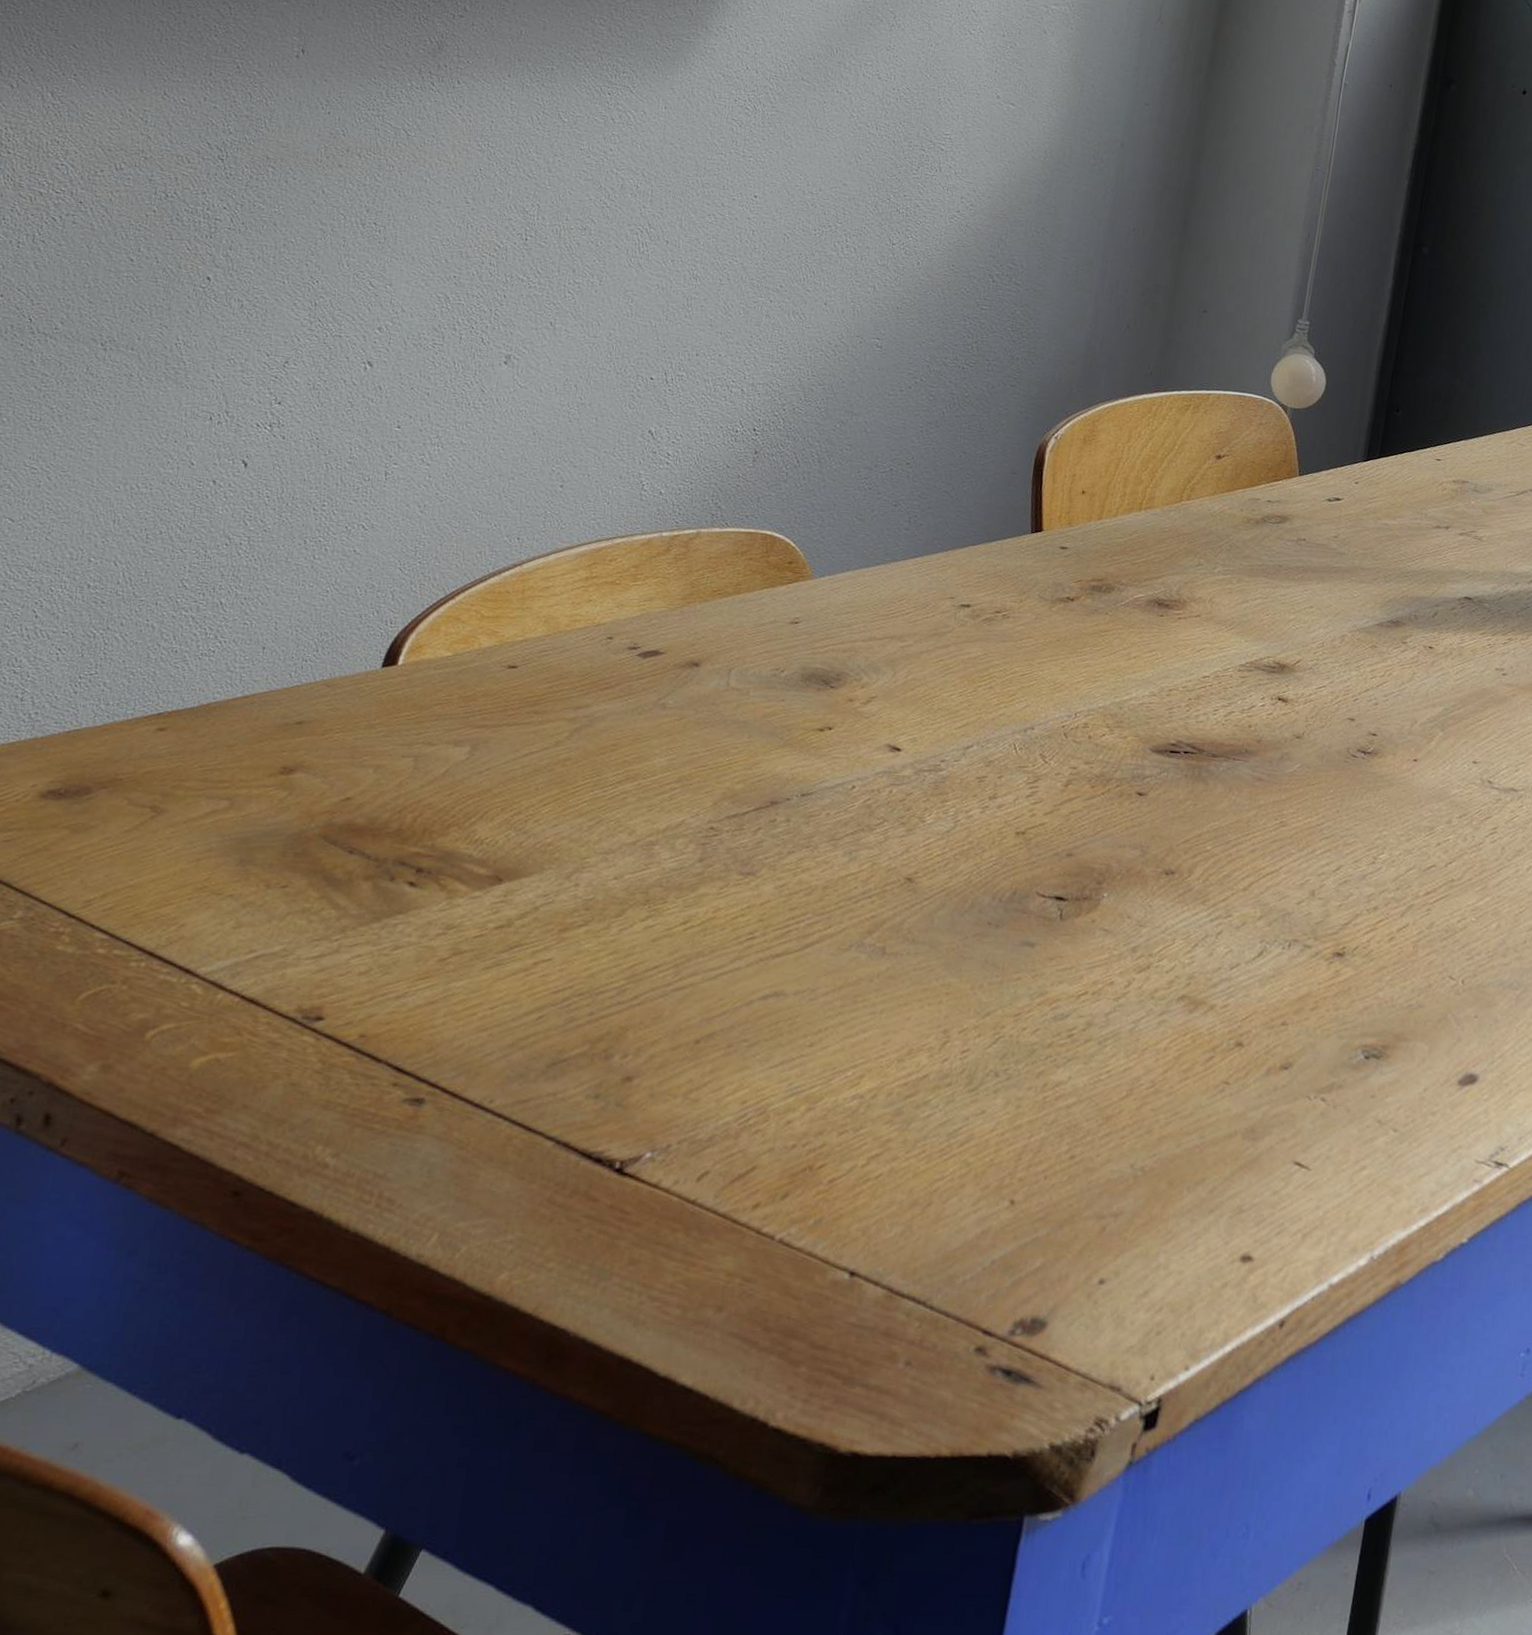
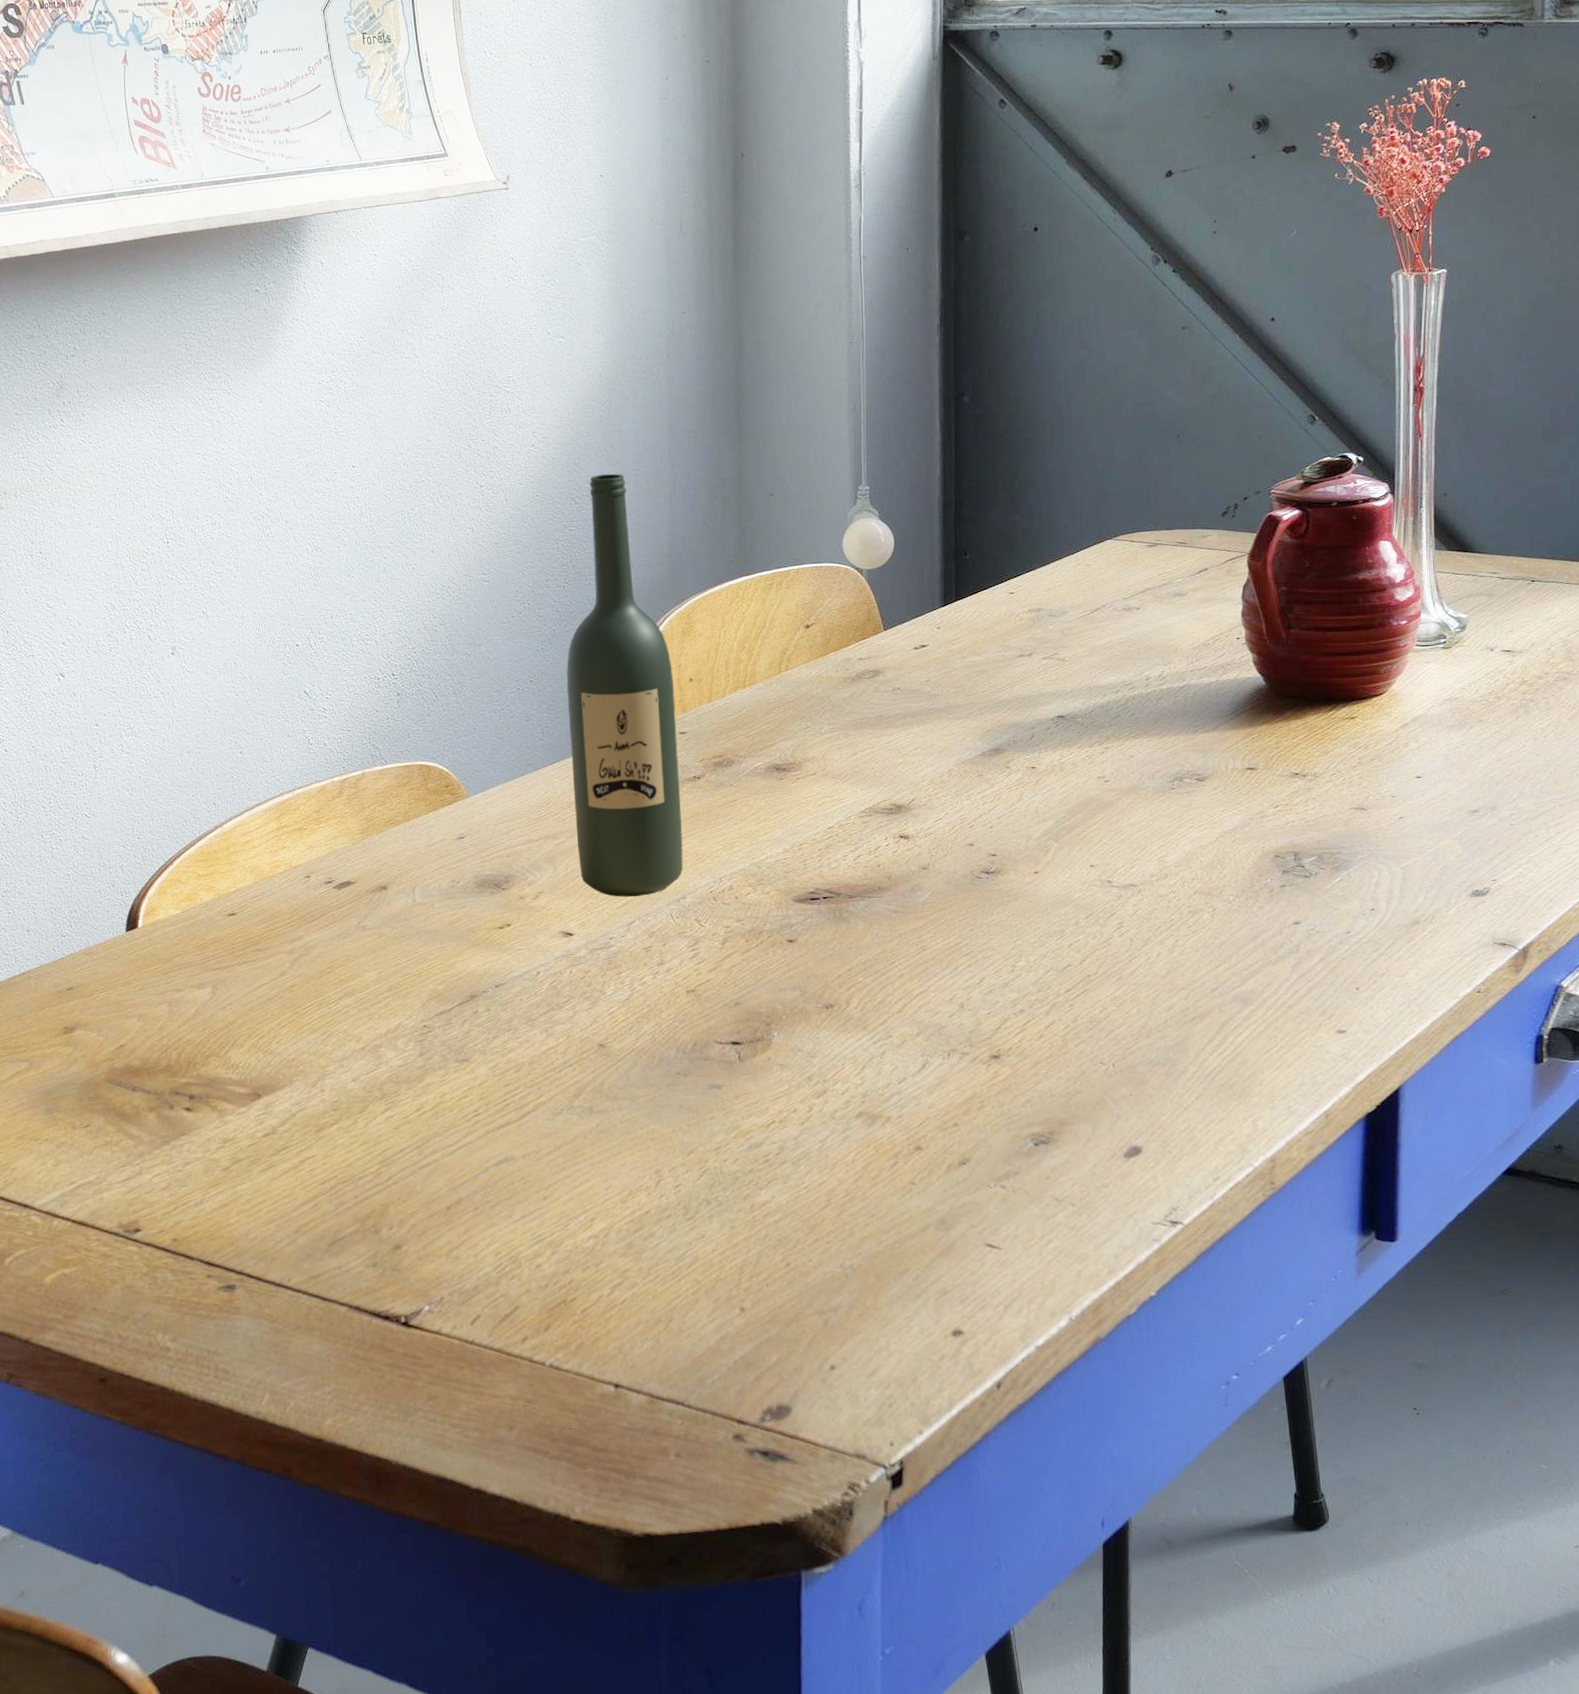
wine bottle: none [921,255,1066,720] -> present [566,473,684,897]

